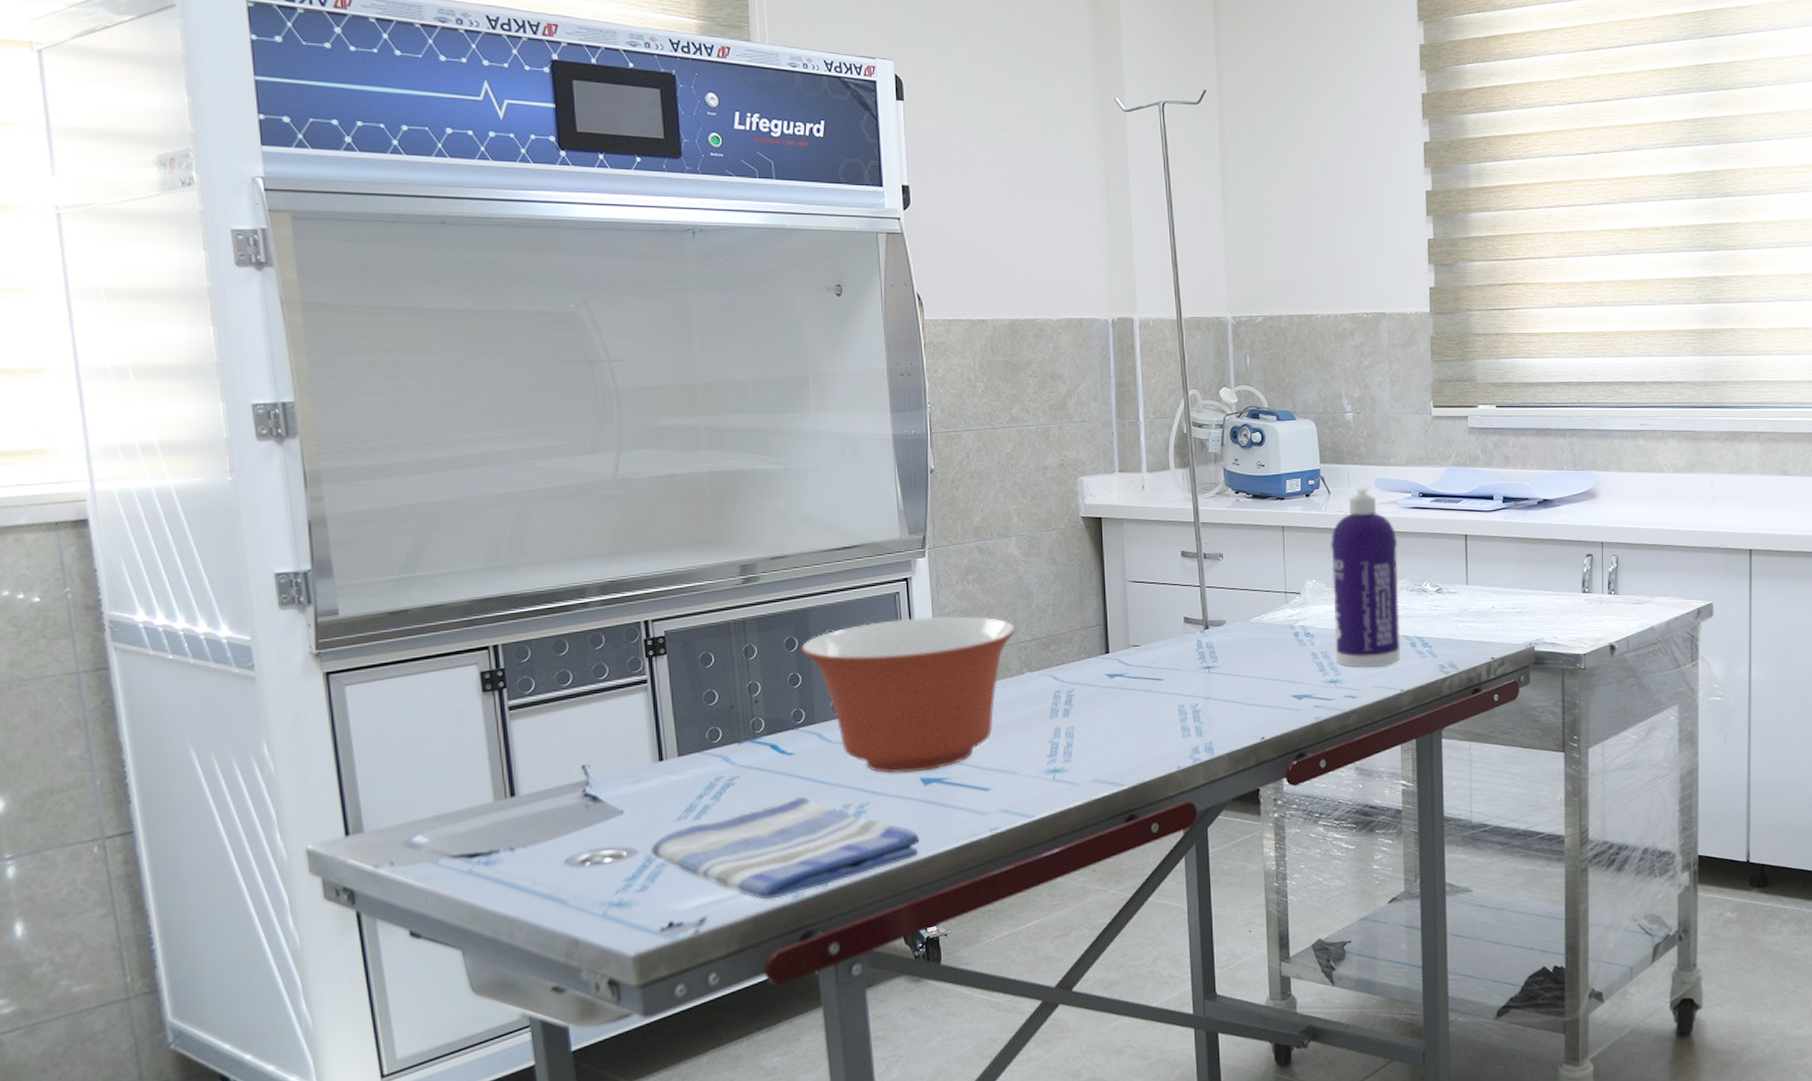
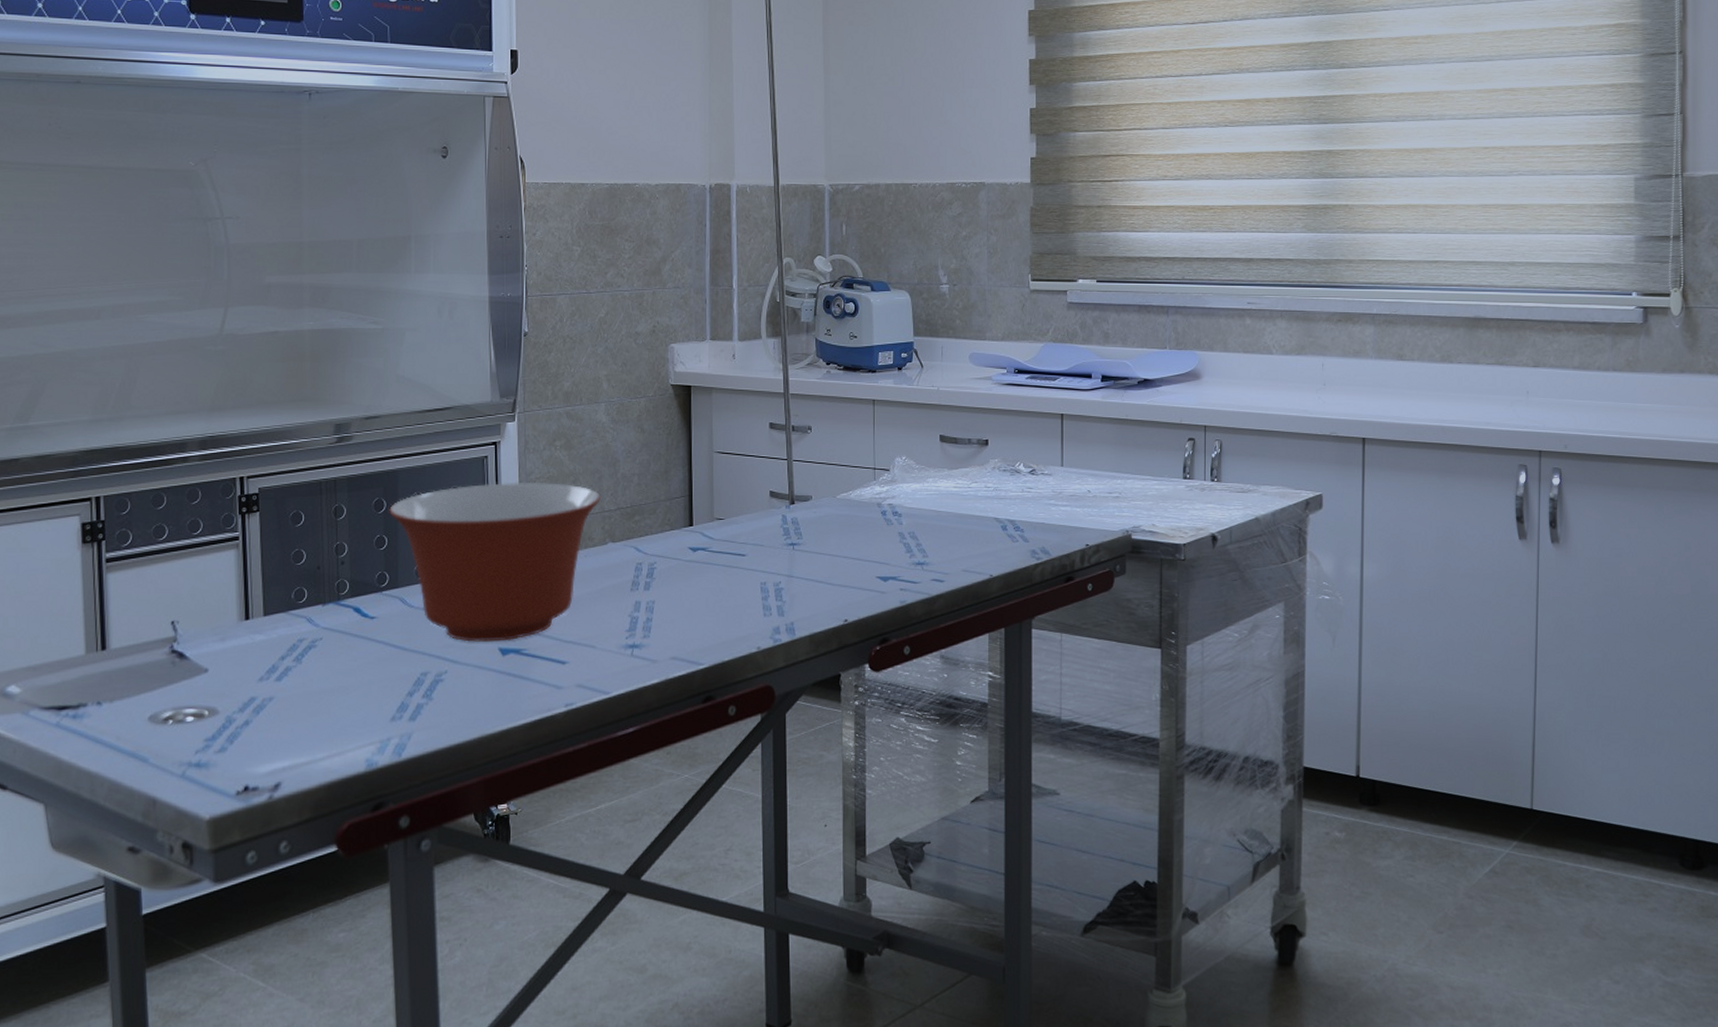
dish towel: present [651,796,920,899] -> none [232,662,495,767]
spray bottle: present [1330,483,1401,668] -> none [921,358,992,551]

